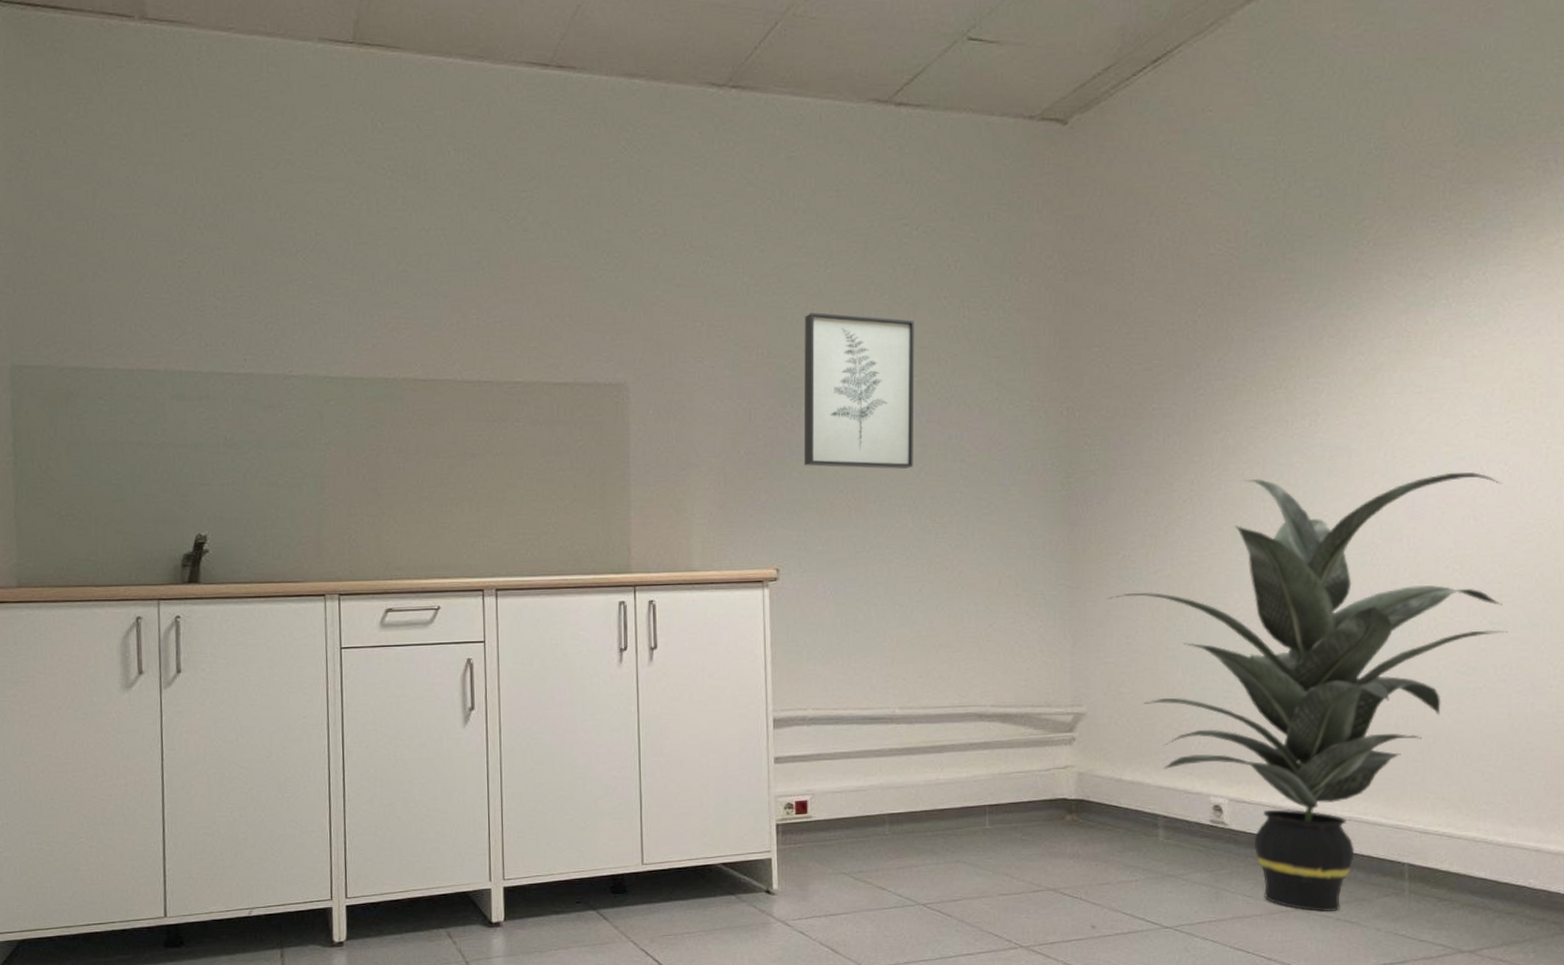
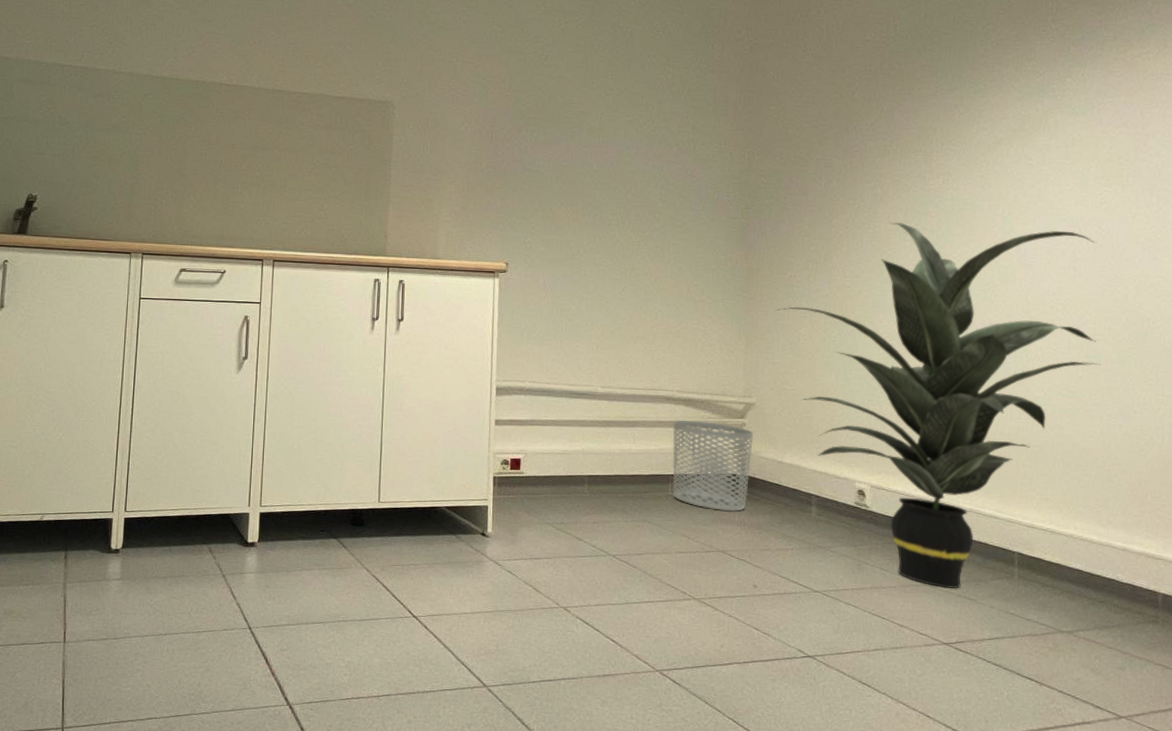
wall art: present [803,313,914,469] -> none [533,59,628,190]
waste bin: none [988,739,1086,842] -> present [672,420,754,511]

